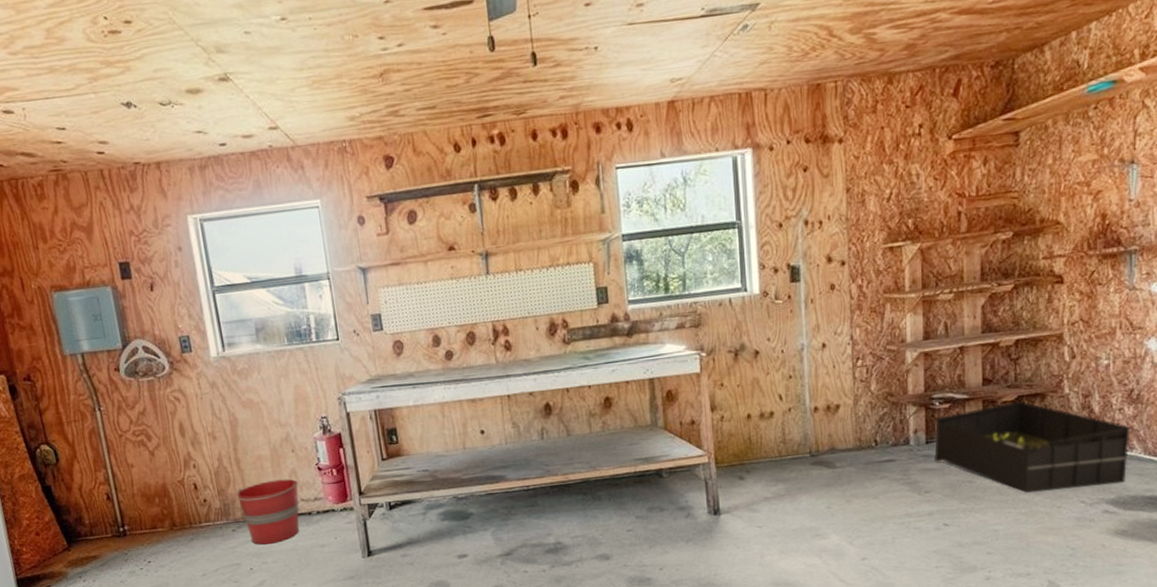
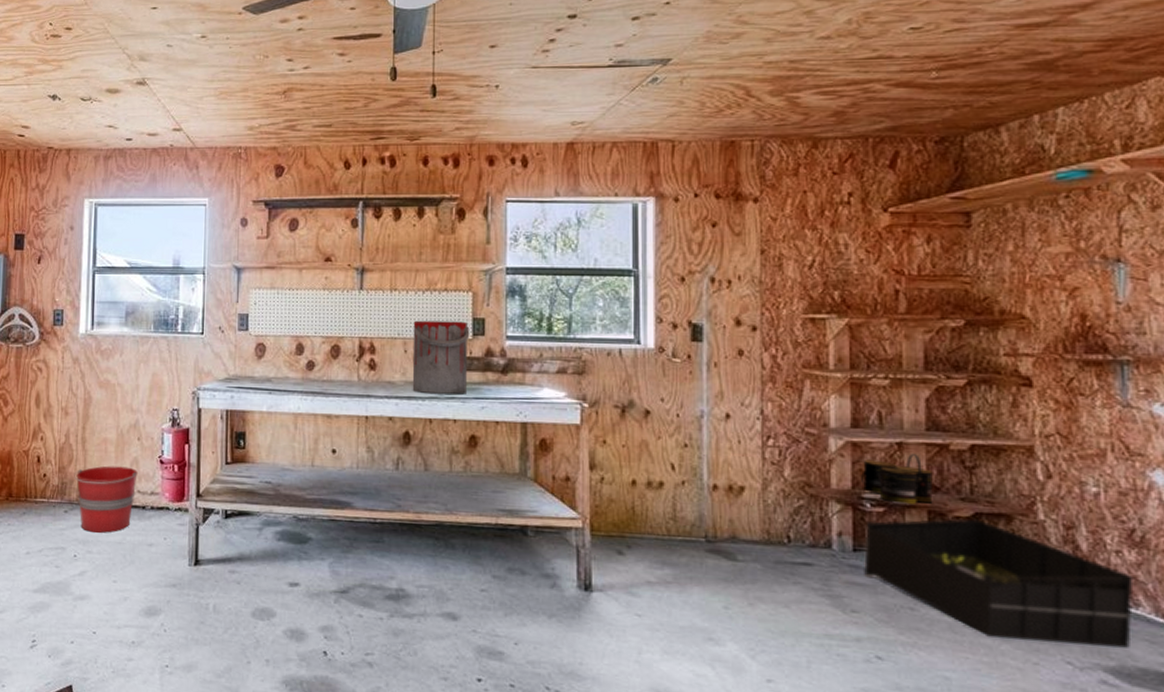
paint can: none [541,292,597,366] -> present [412,320,470,395]
paint can: none [932,355,987,399] -> present [861,454,933,506]

